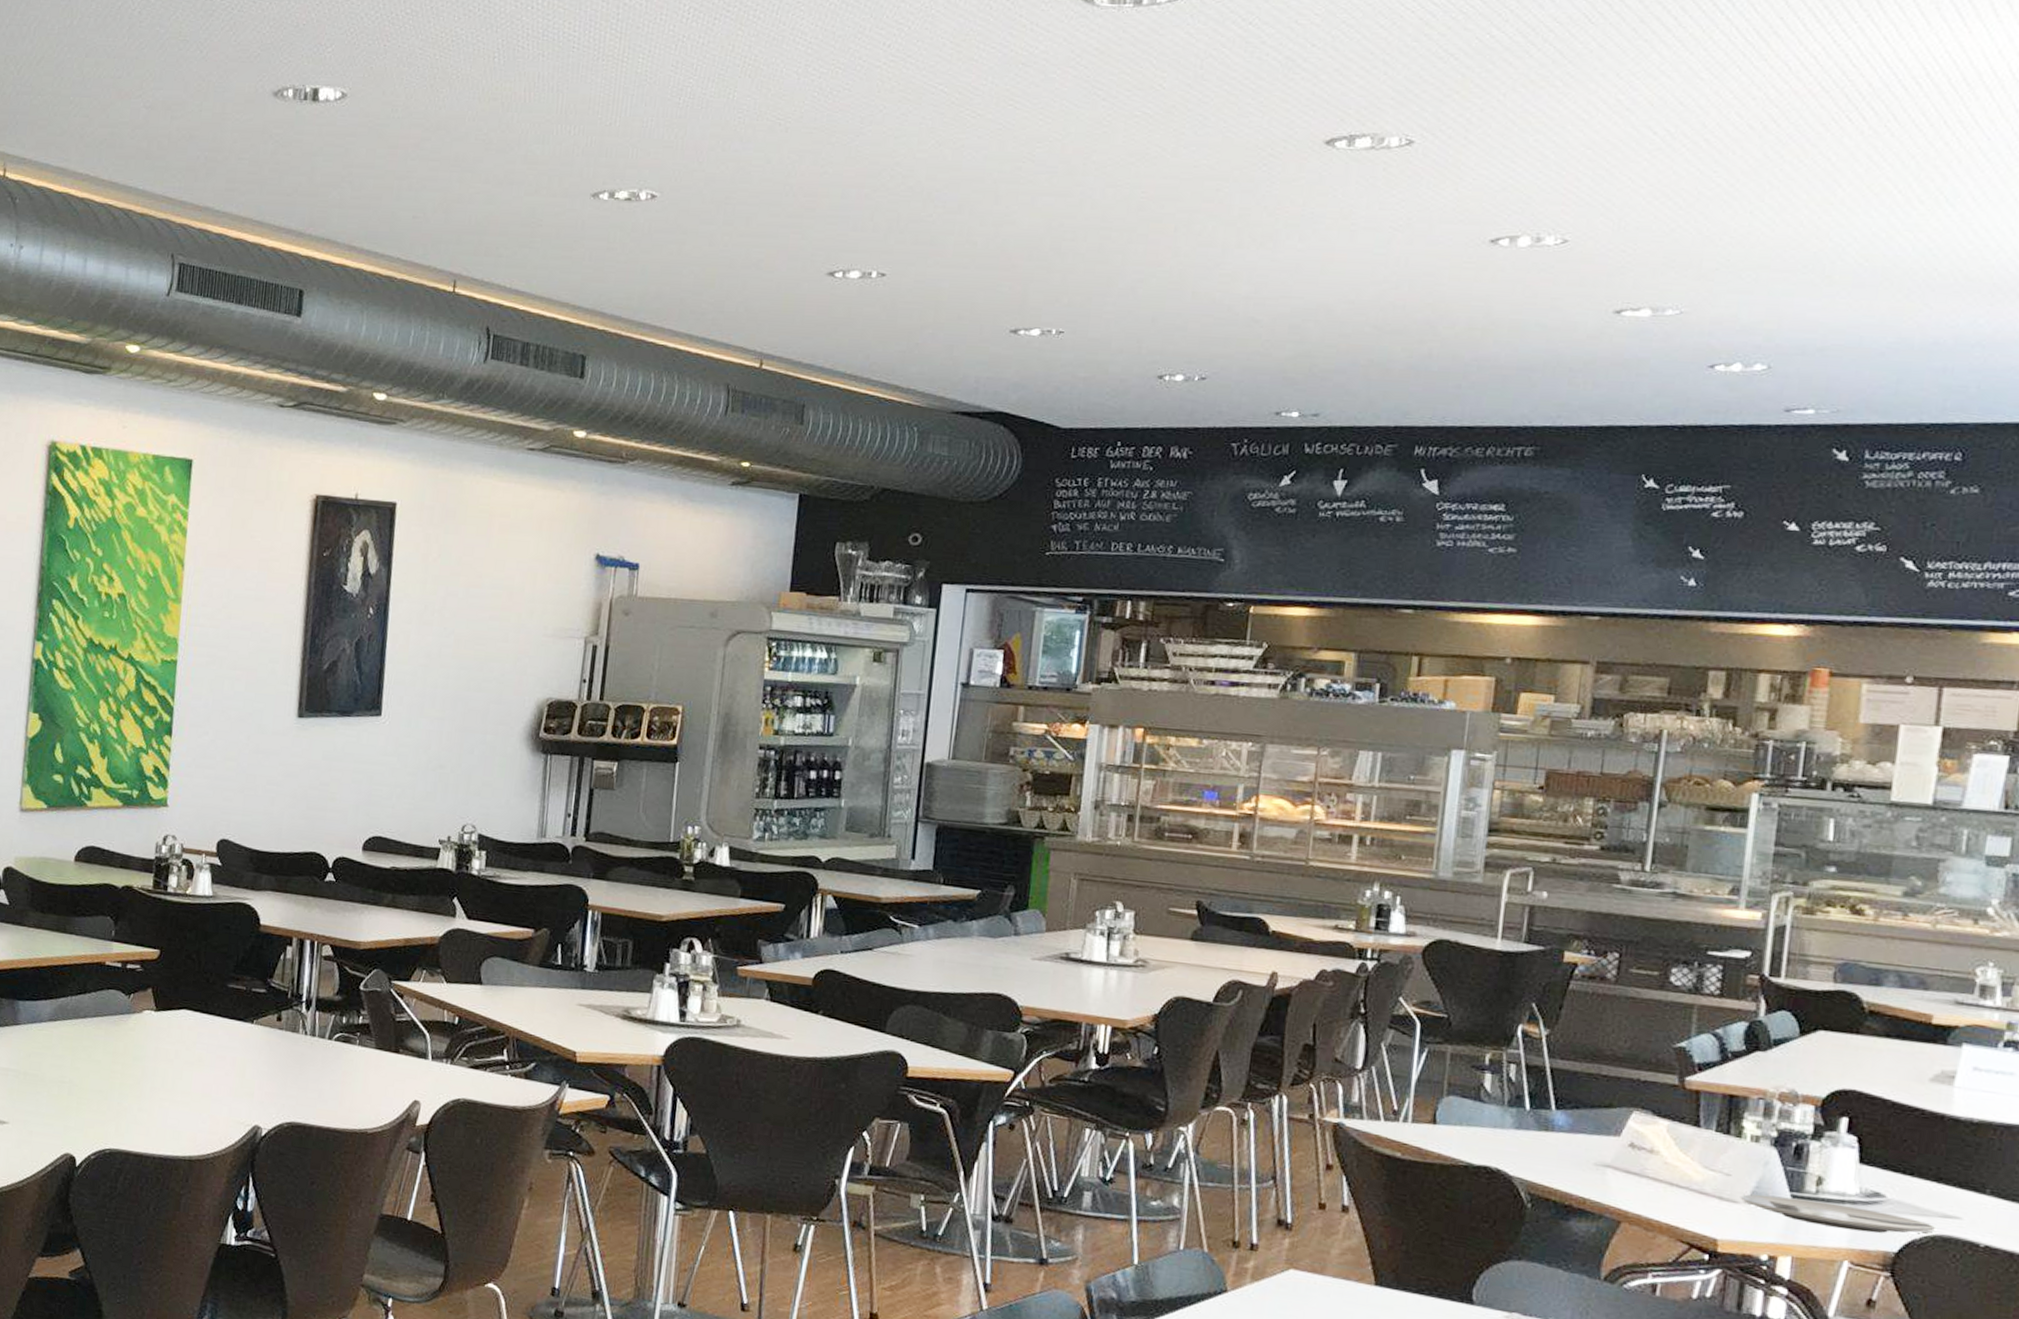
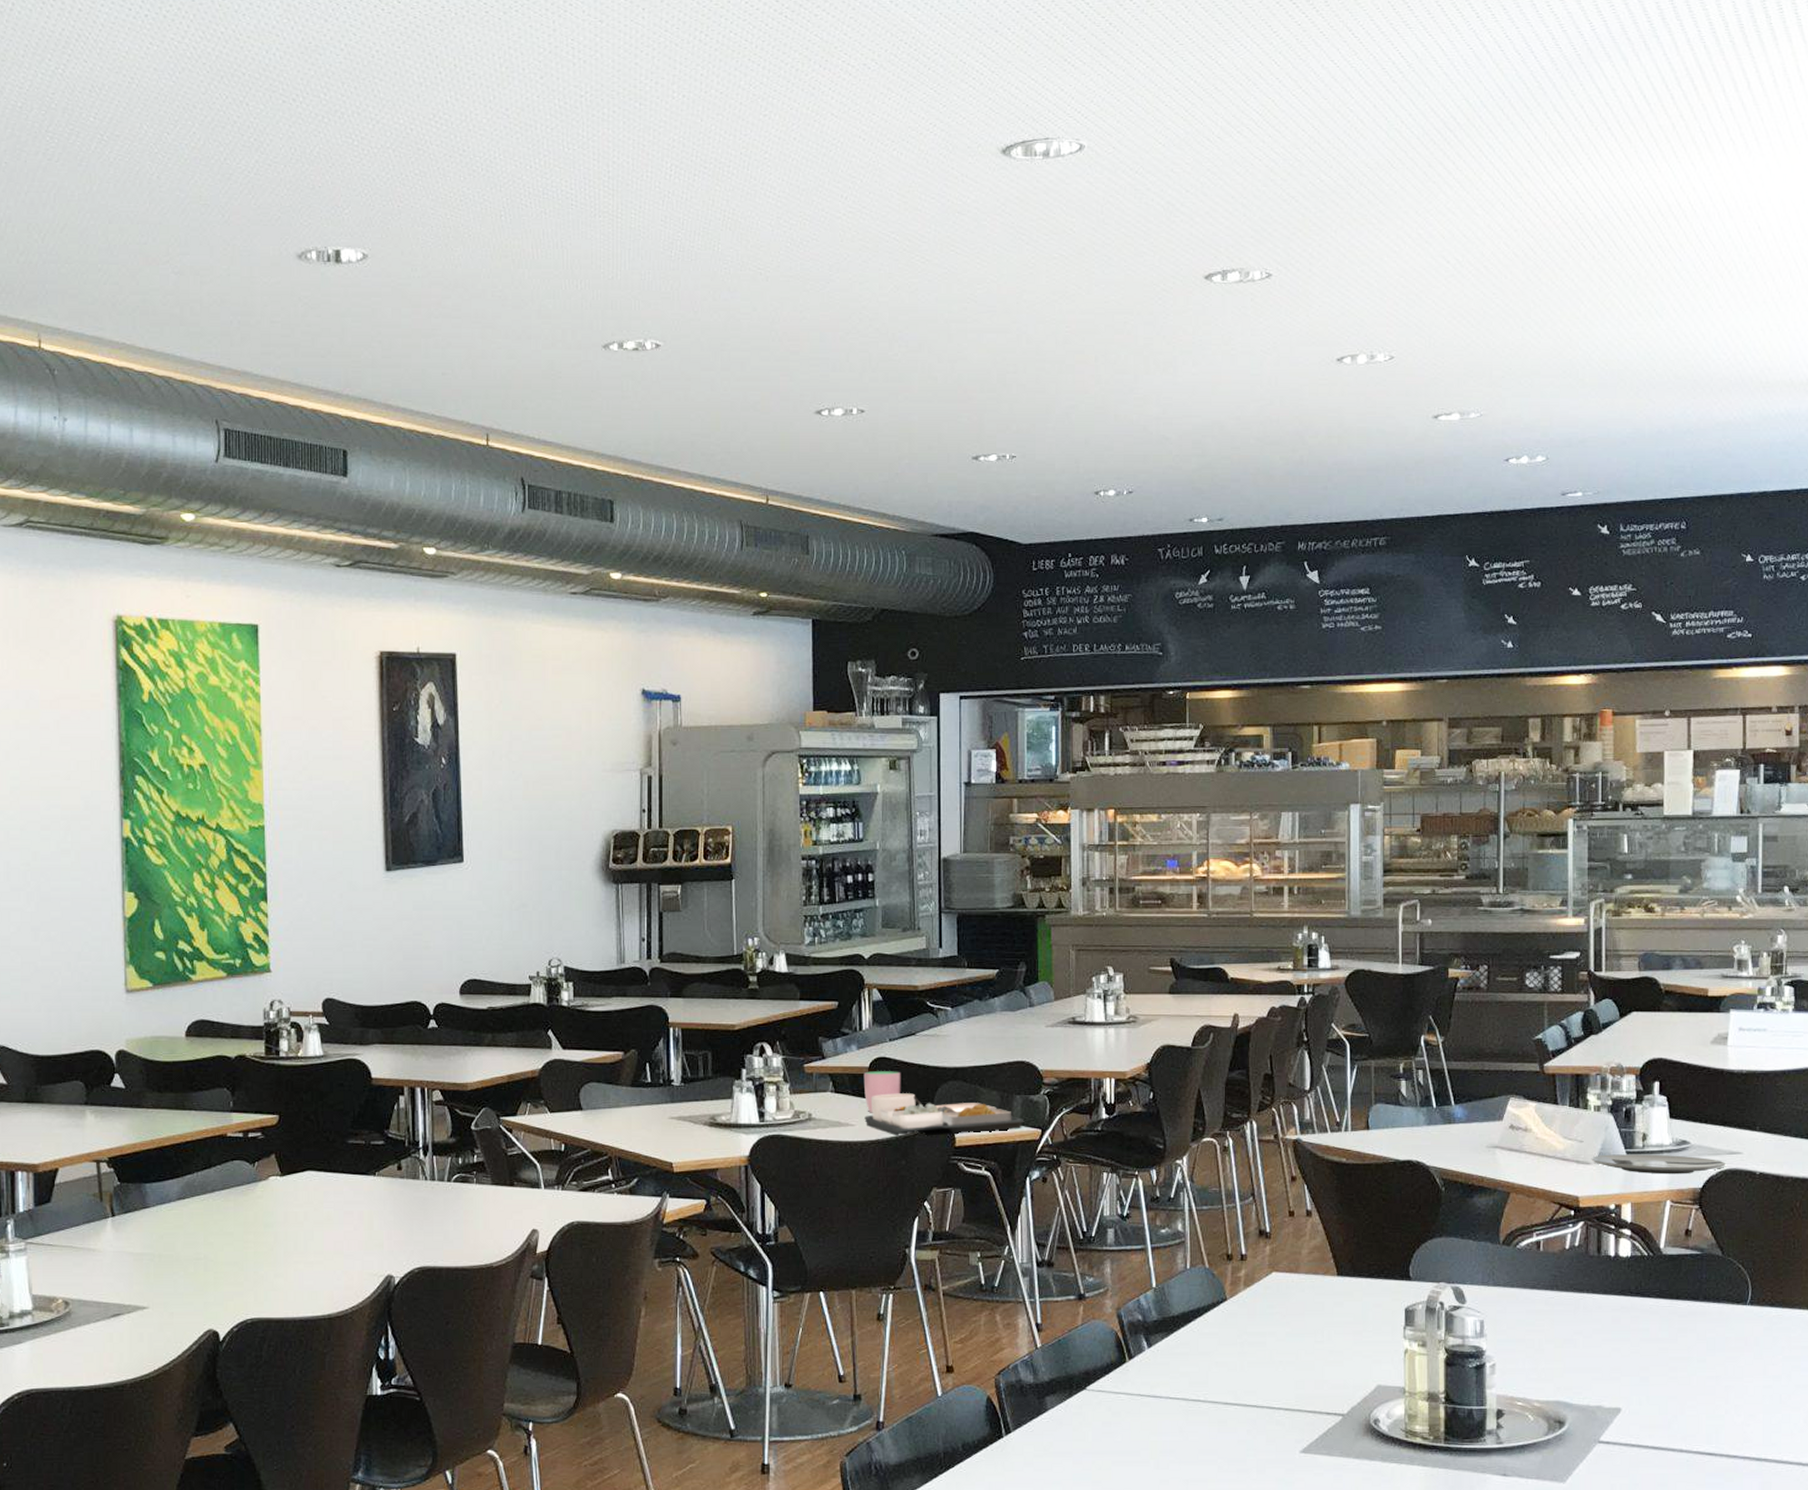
food tray: none [802,1009,994,1068] -> present [864,1093,1025,1138]
cup: none [804,982,851,1028] -> present [863,1071,901,1113]

